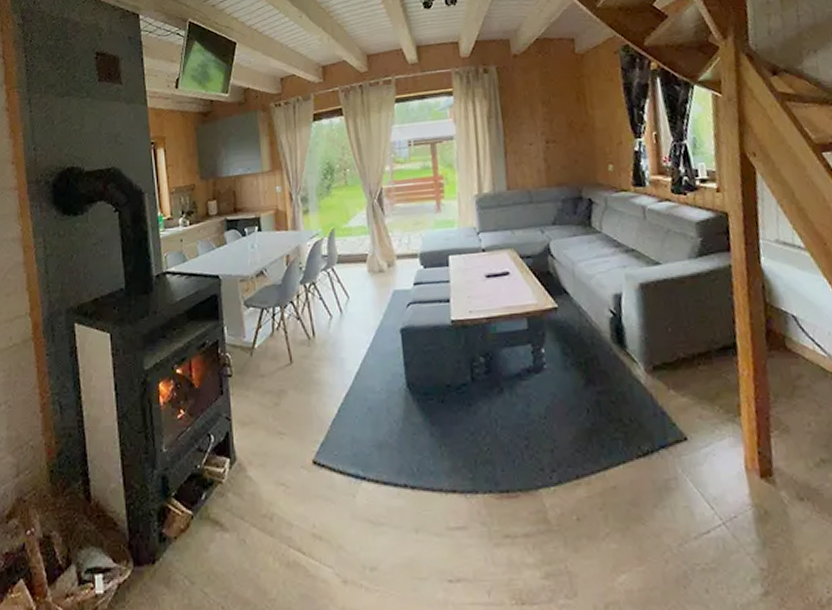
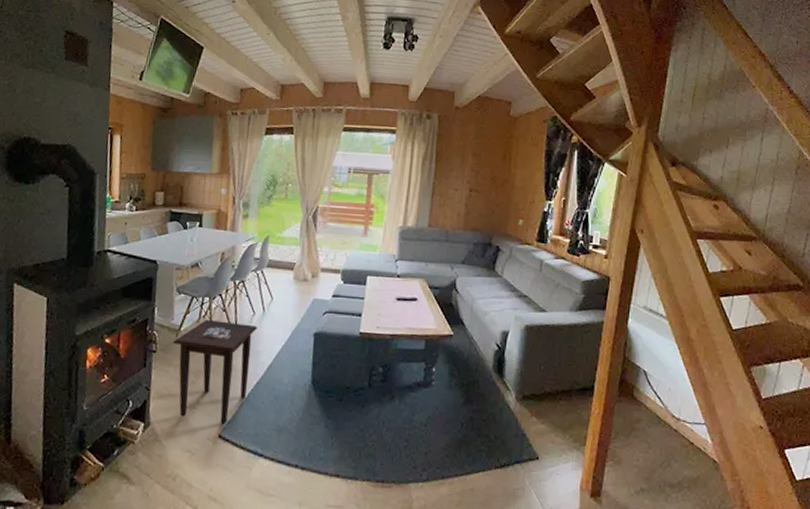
side table: none [248,330,338,449] -> present [173,320,258,425]

